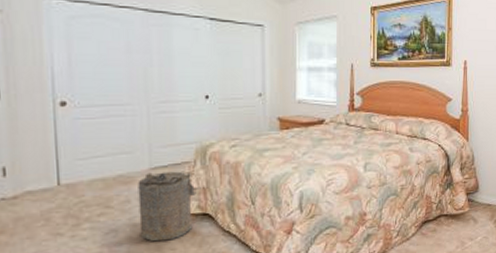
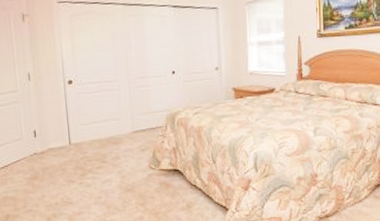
laundry hamper: present [138,171,201,242] -> none [124,134,172,191]

